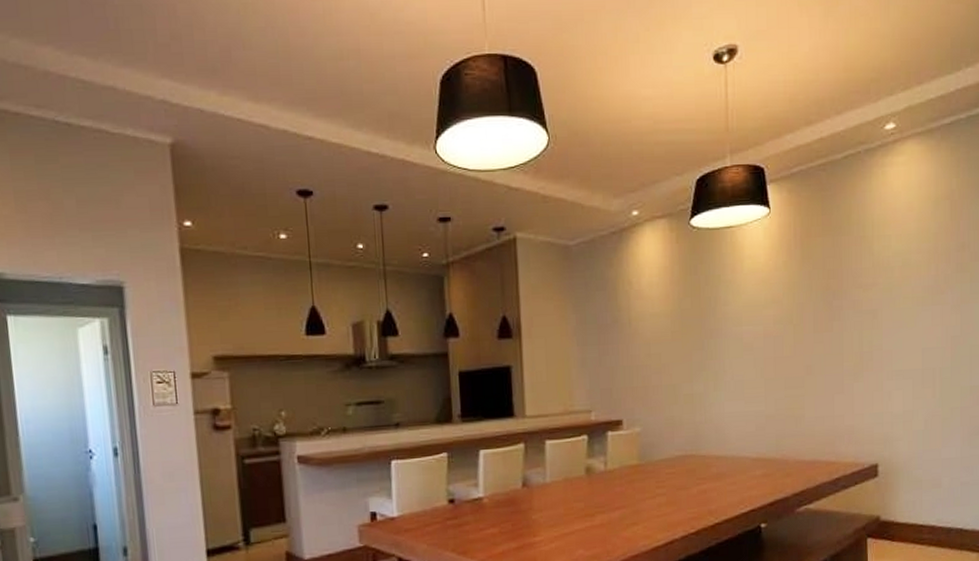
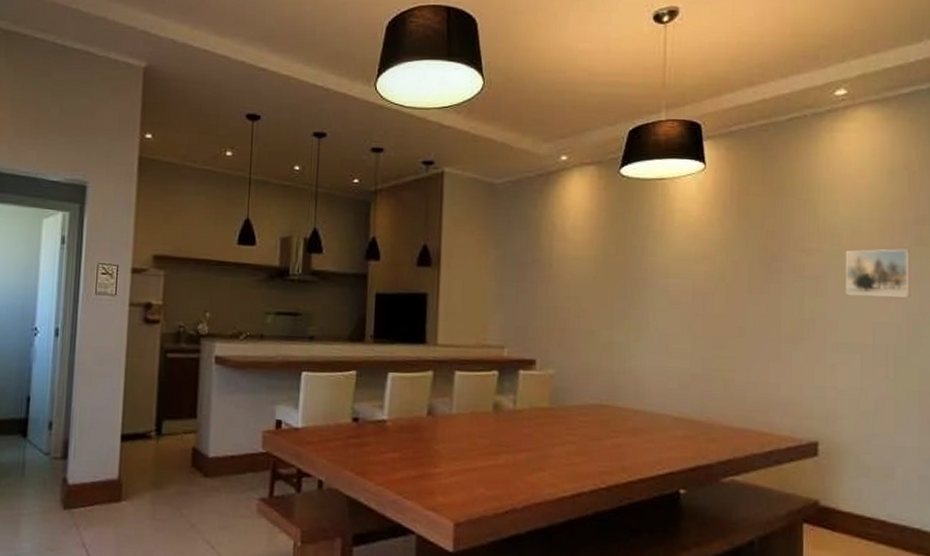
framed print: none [897,276,953,326] -> present [845,249,911,297]

